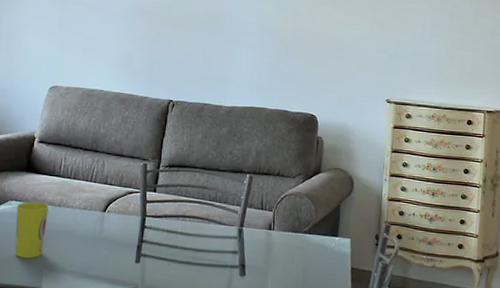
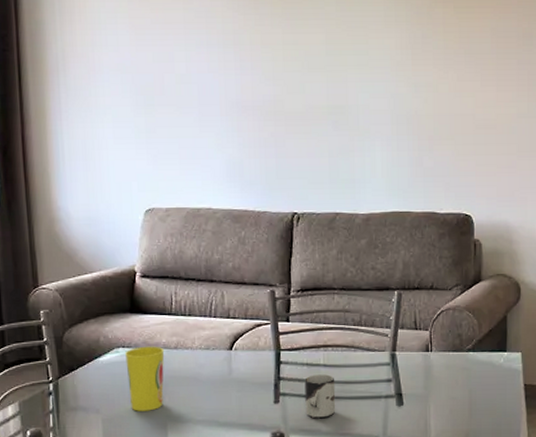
cup: none [161,240,189,281] -> present [304,374,336,419]

